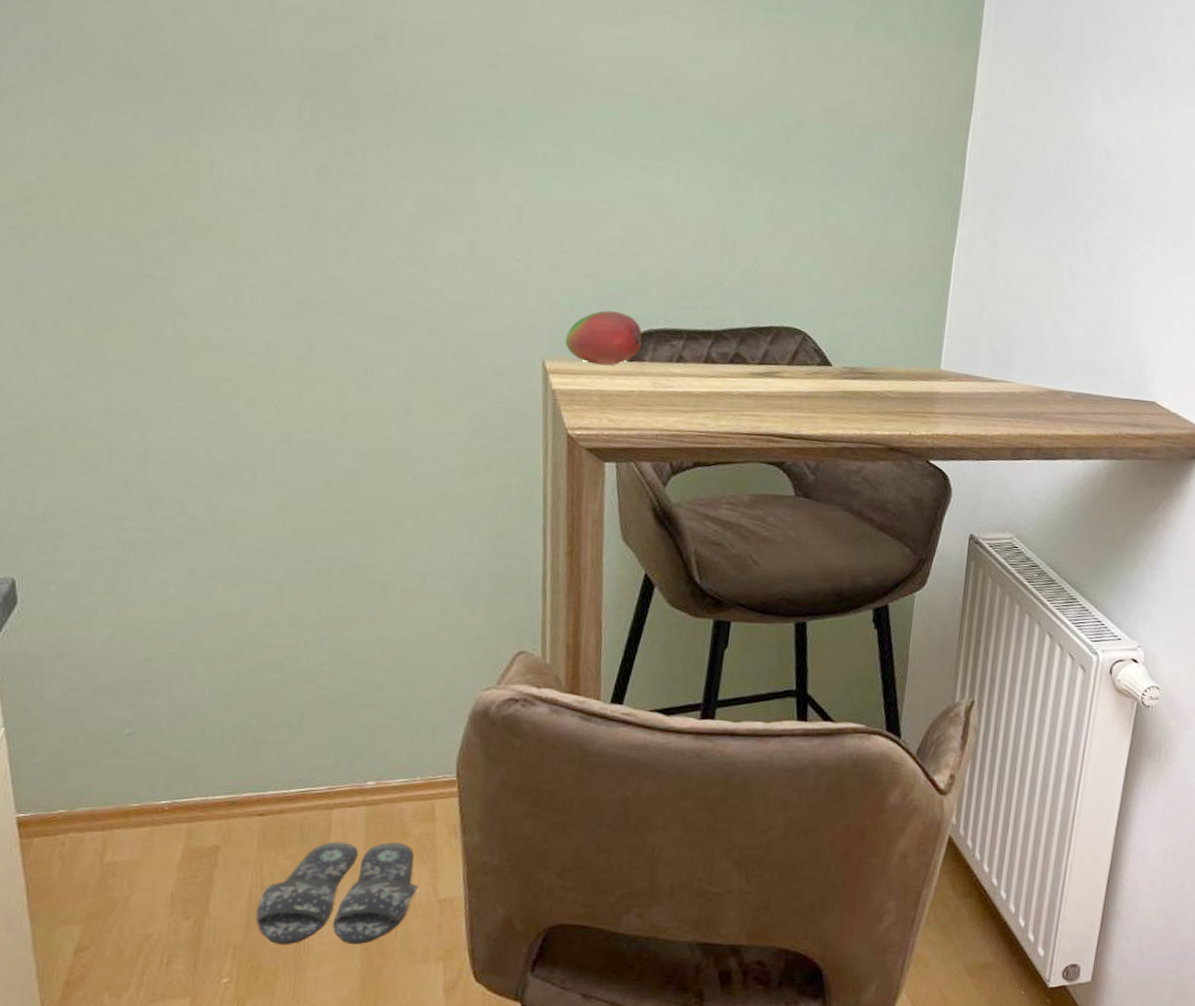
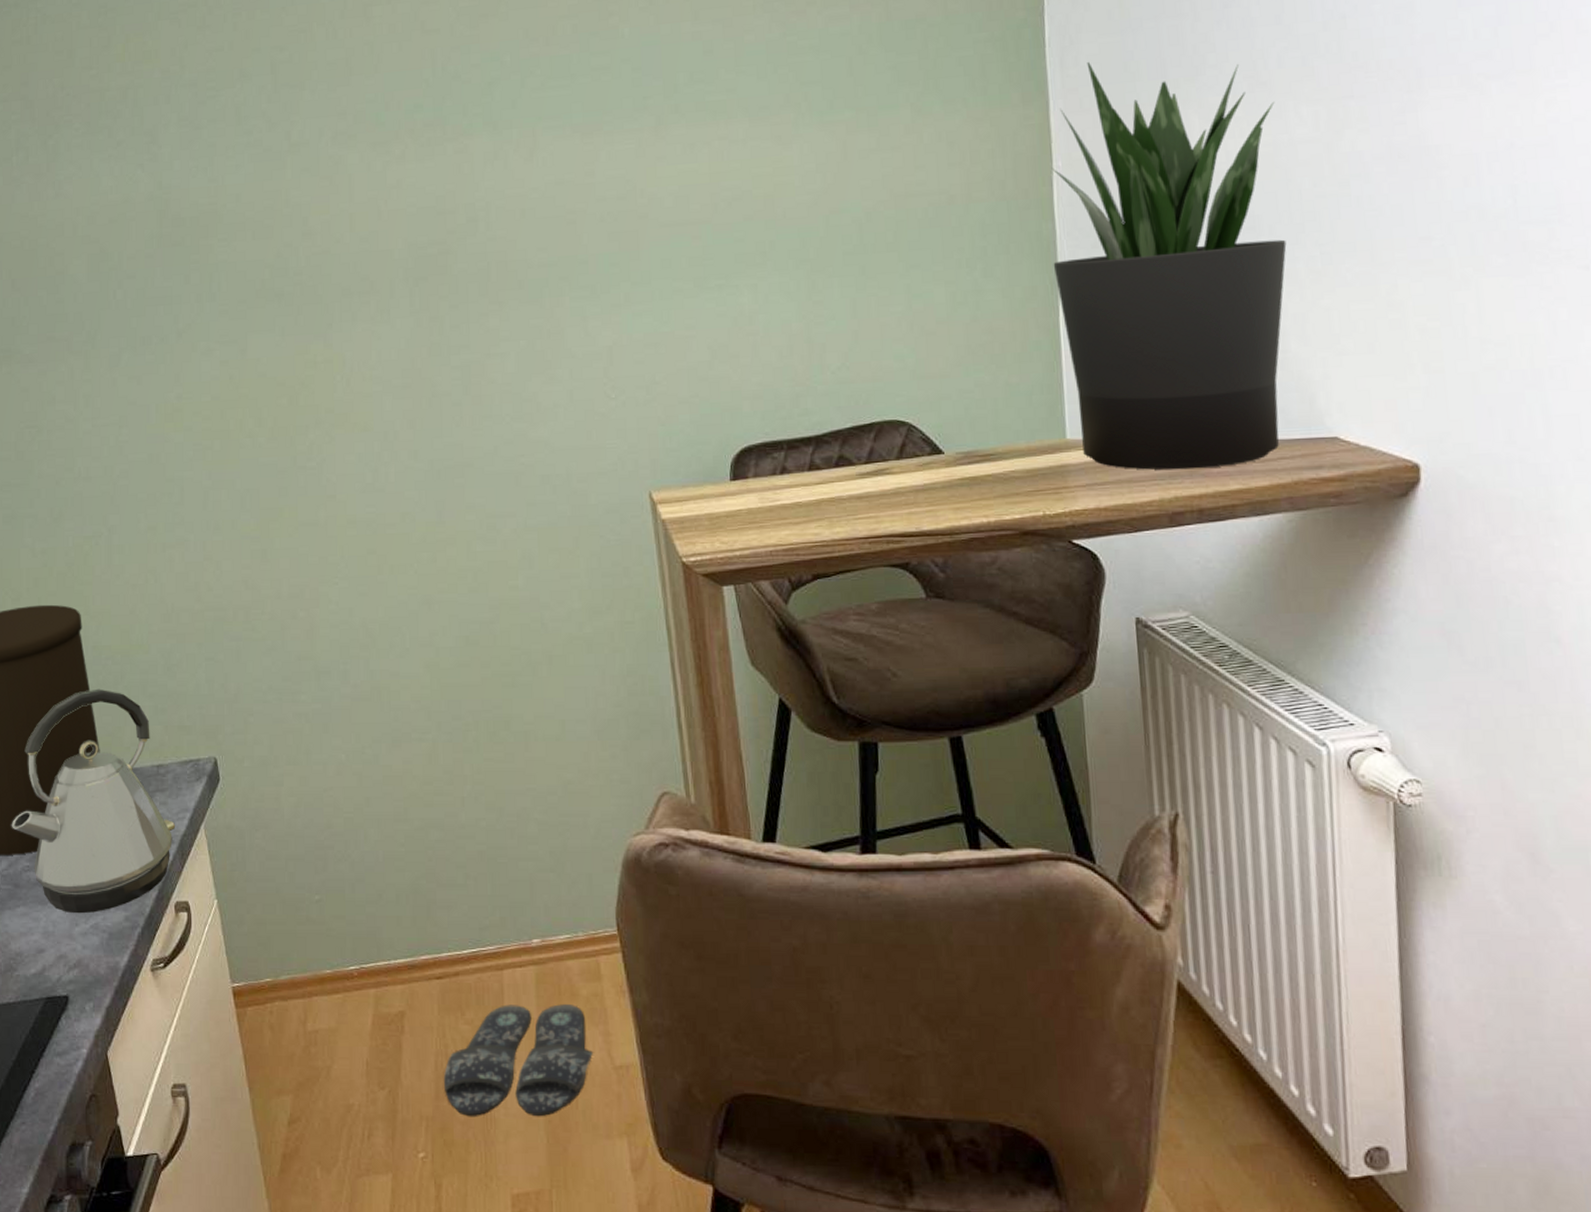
fruit: present [565,310,642,366] -> none [668,433,743,489]
planter: none [952,21,1165,414] -> present [1051,62,1287,470]

